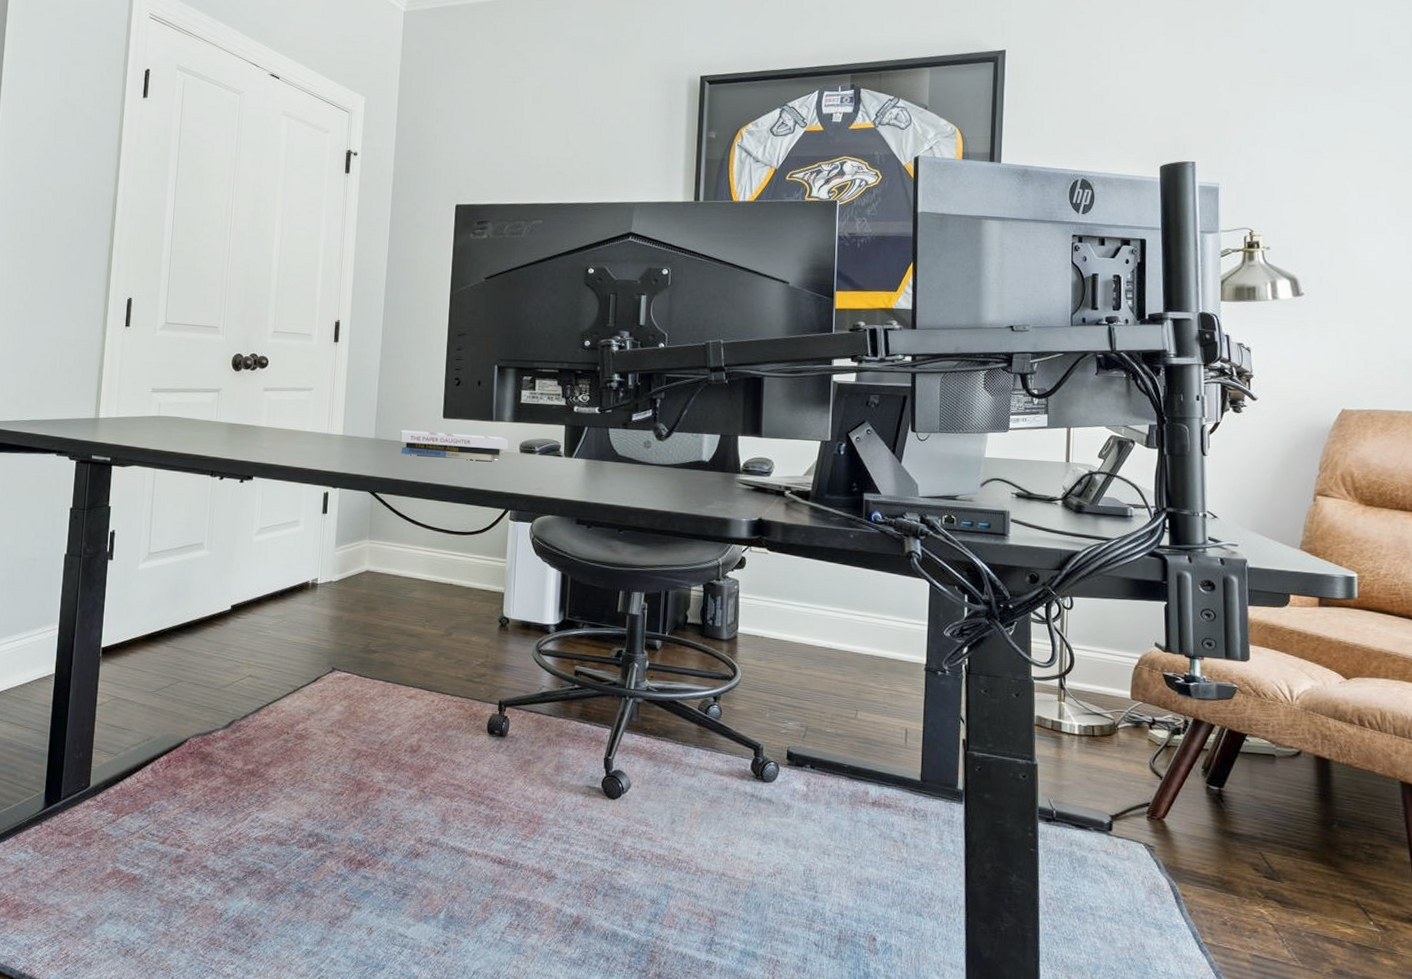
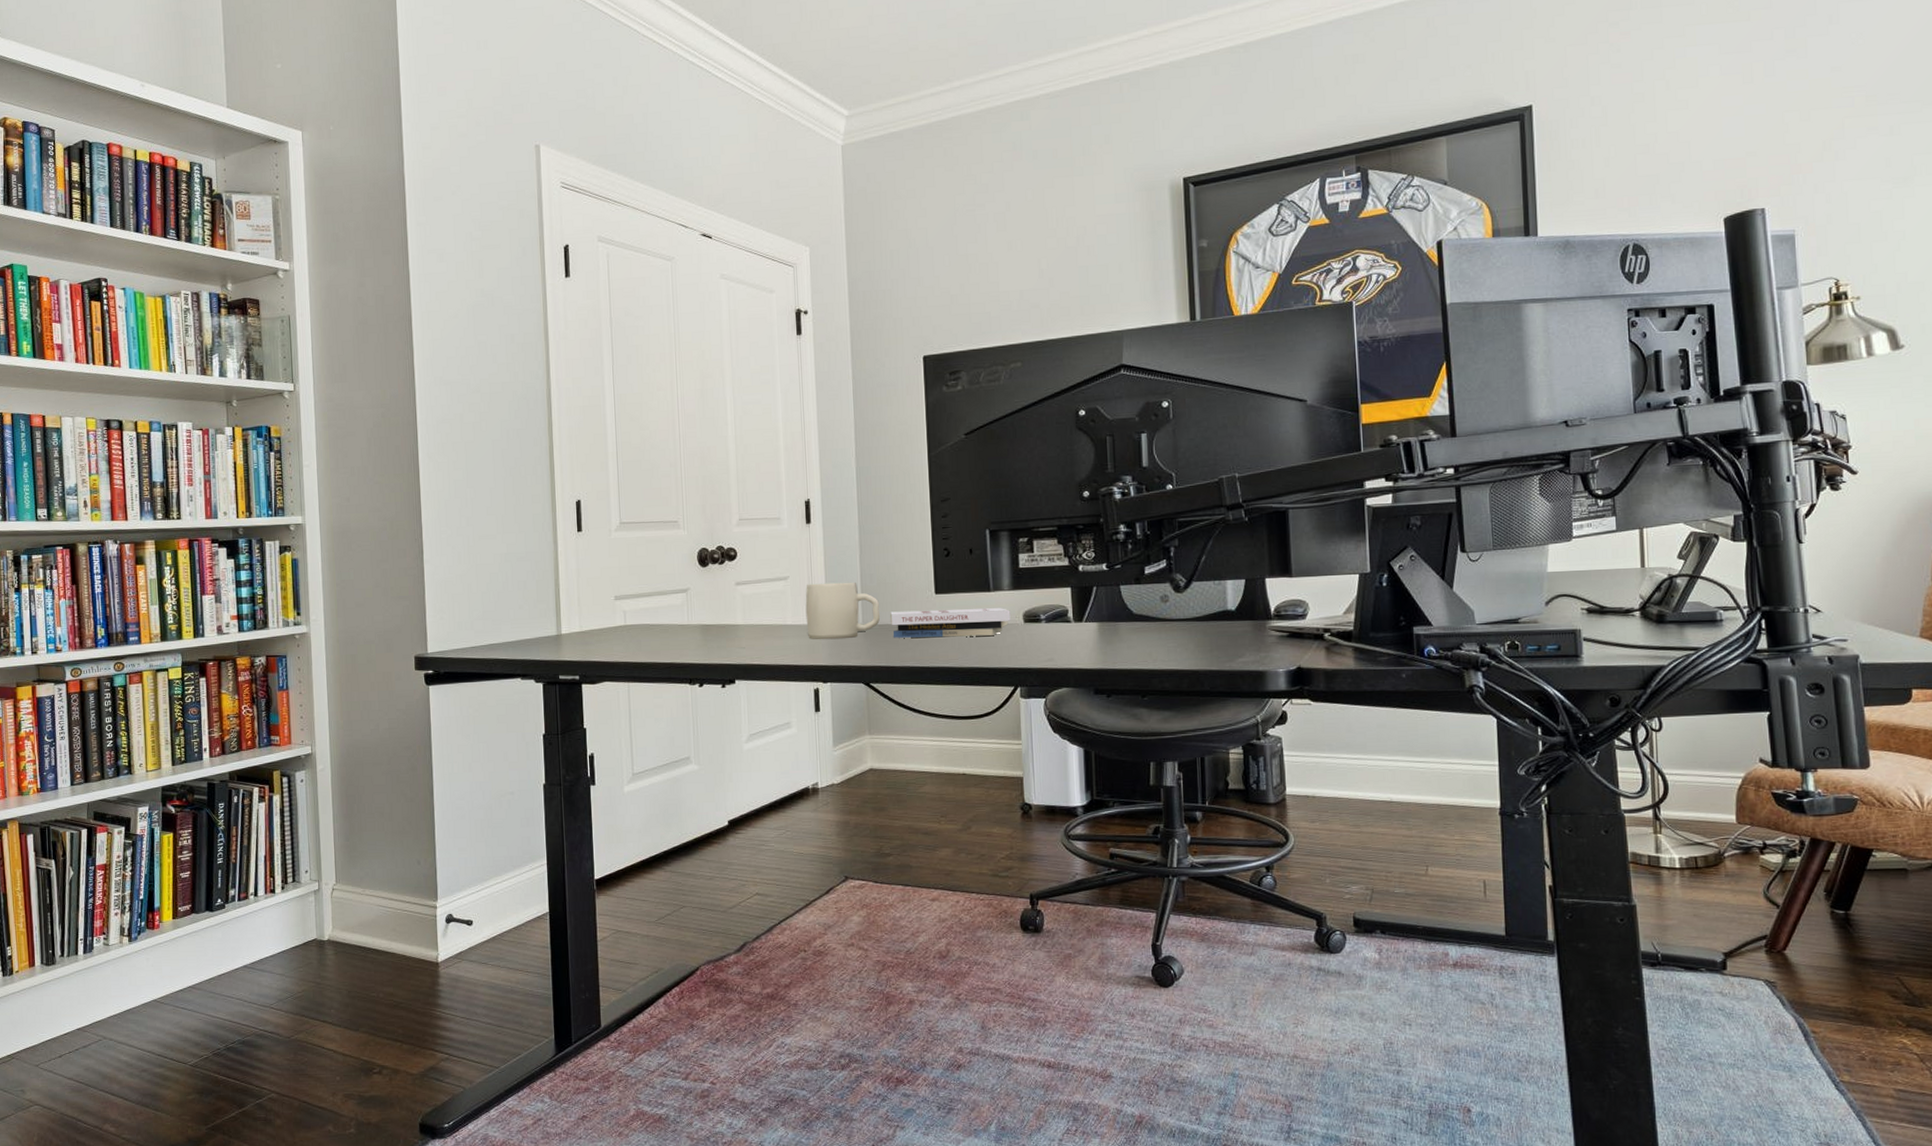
mug: none [324,396,392,451] -> present [805,582,880,640]

